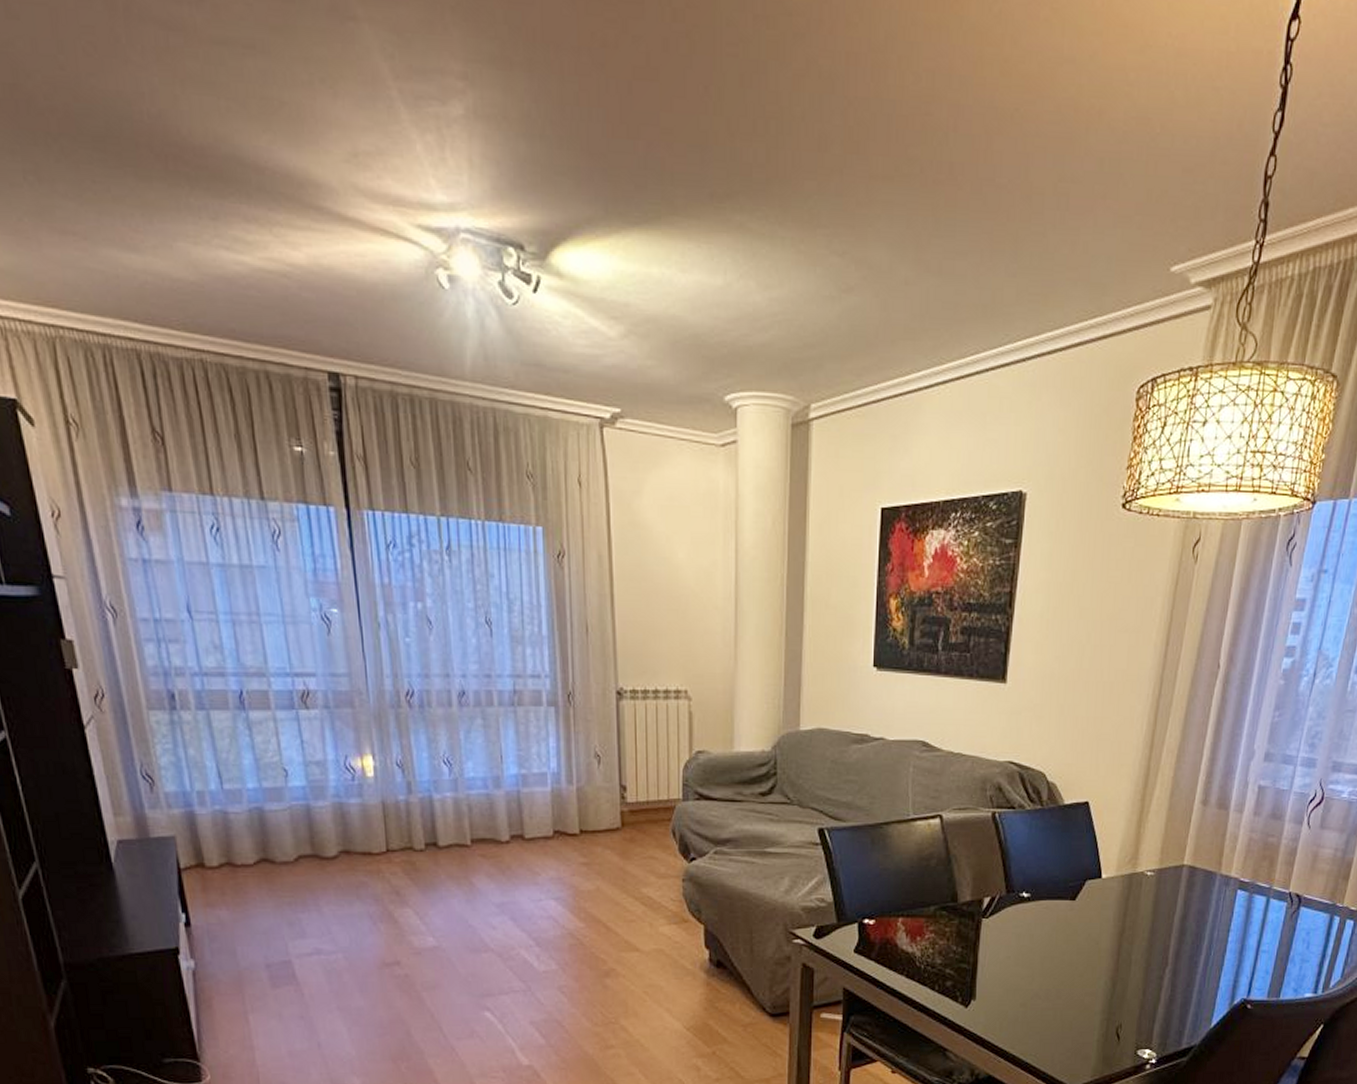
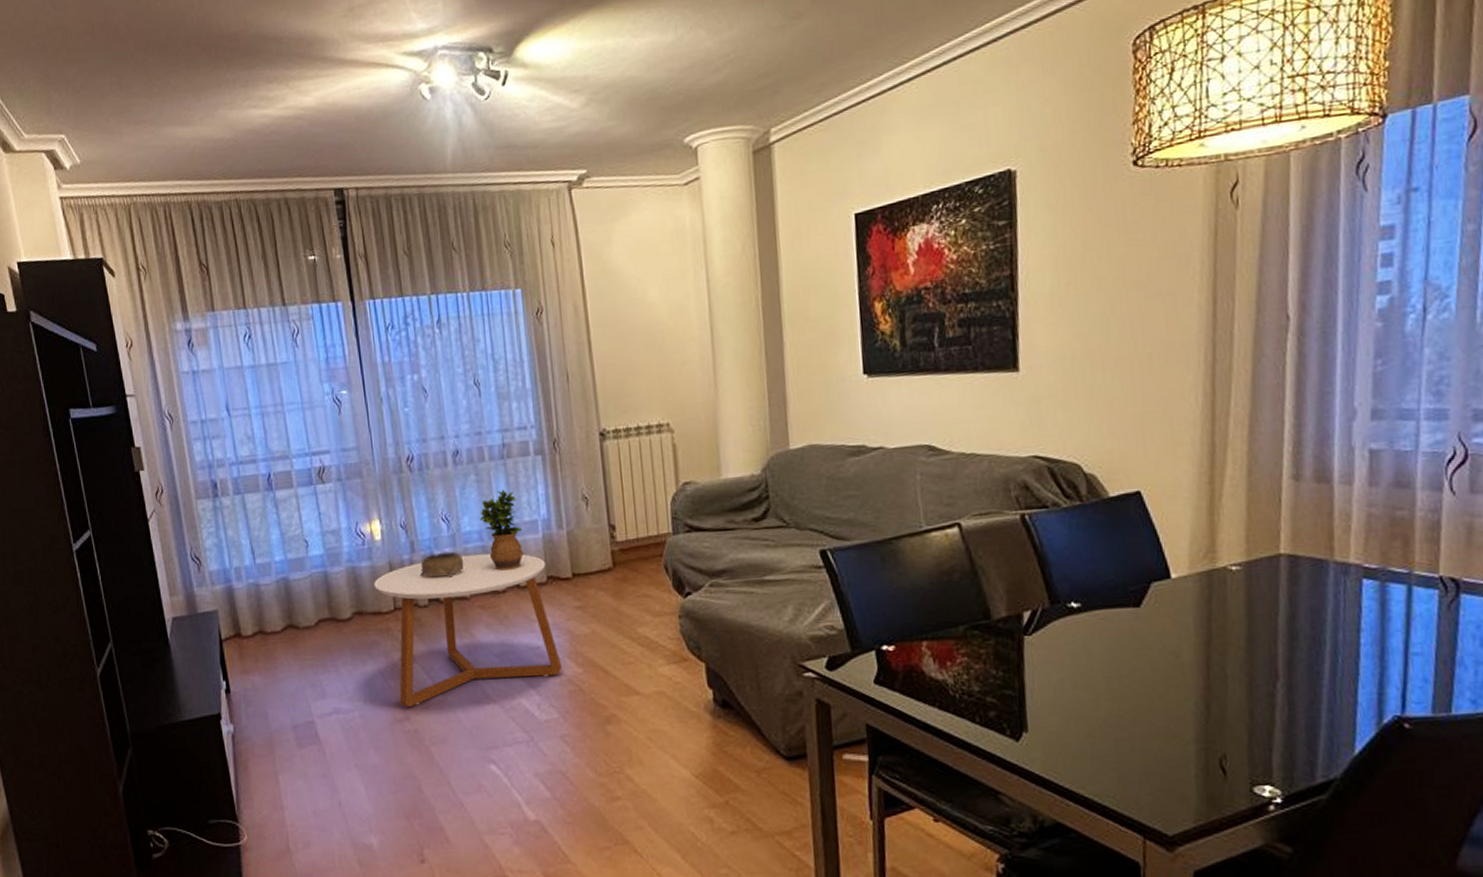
coffee table: none [364,802,565,952] -> present [374,554,563,708]
decorative bowl: none [417,796,466,823] -> present [420,551,464,578]
potted plant: none [484,737,531,821] -> present [479,489,524,571]

